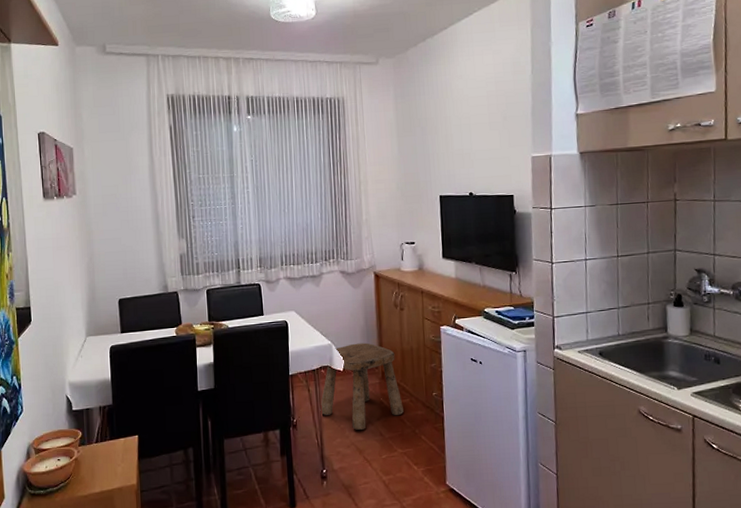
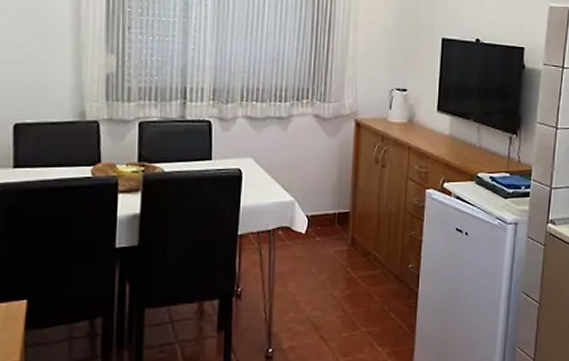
stool: present [320,343,404,430] -> none [272,202,373,303]

